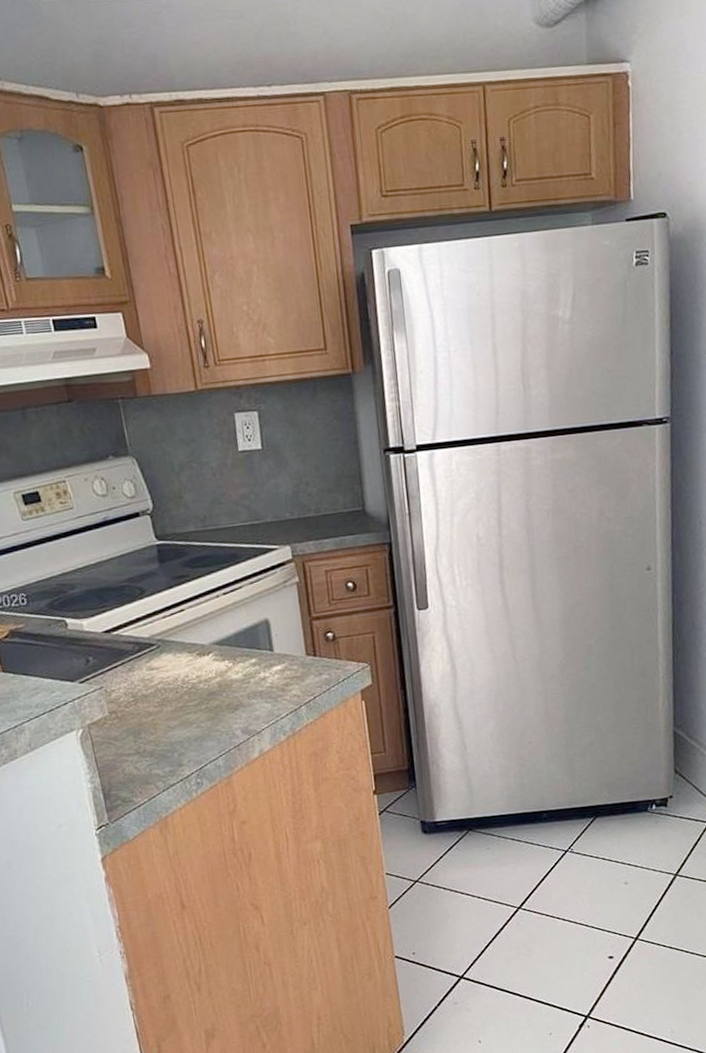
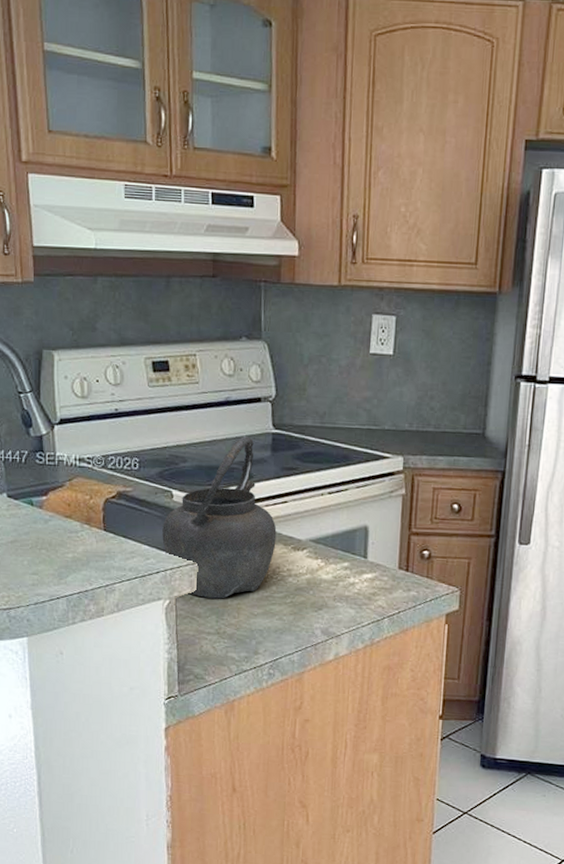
kettle: none [62,552,181,721] -> present [162,436,277,599]

